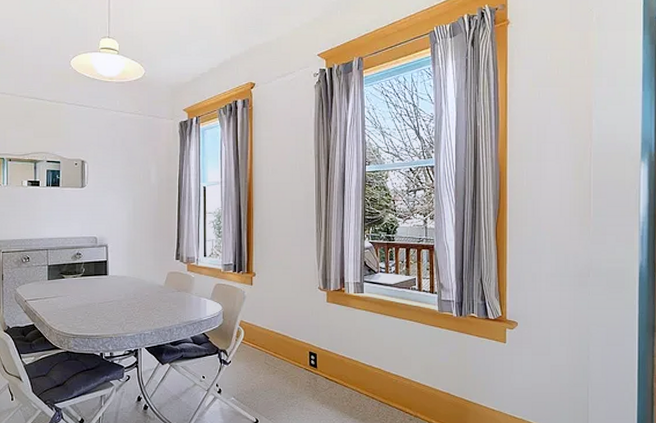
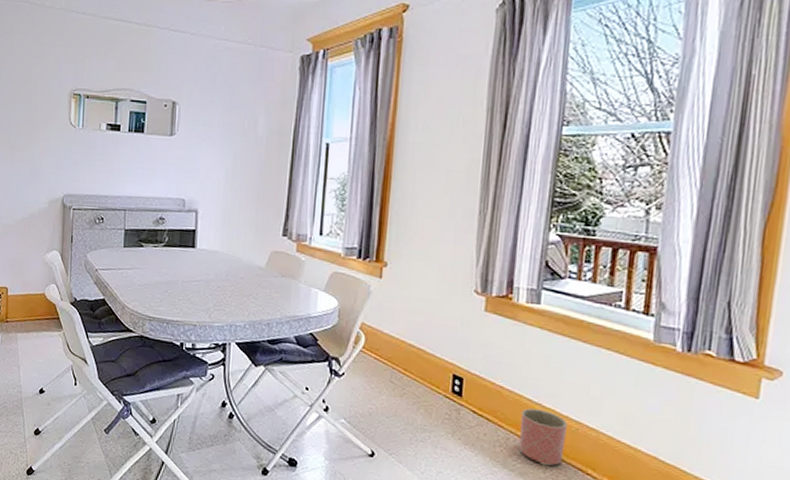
planter: none [358,370,390,411] -> present [519,408,567,466]

